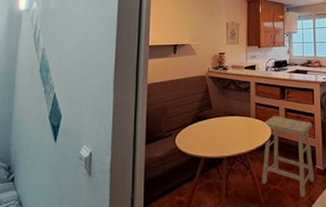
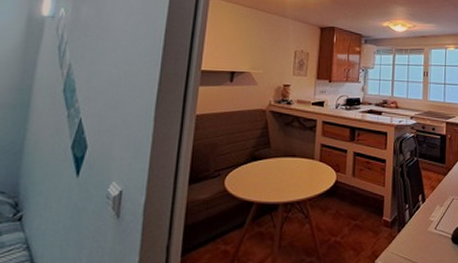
stool: present [262,116,315,198] -> none [321,160,383,252]

